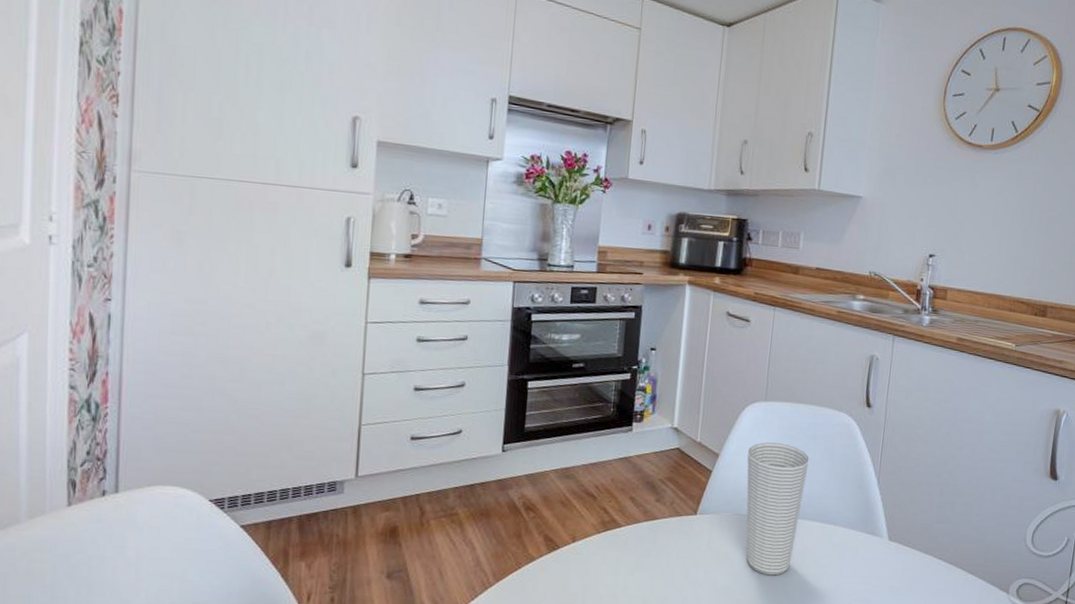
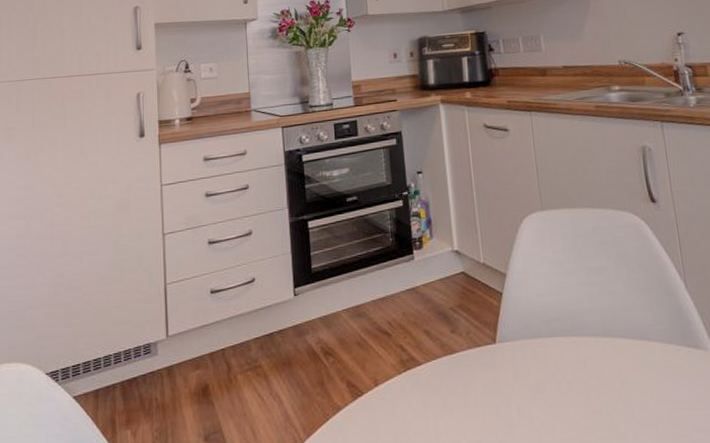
cup: present [746,442,810,576] -> none [535,254,610,407]

